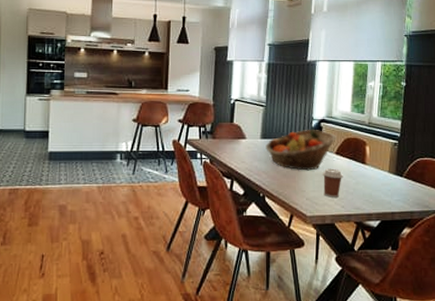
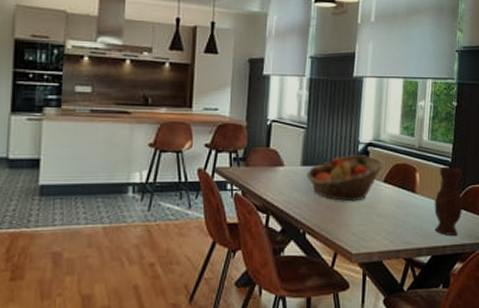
coffee cup: present [322,168,343,198] -> none [369,198,392,232]
vase: none [383,140,411,203] -> present [434,166,463,236]

